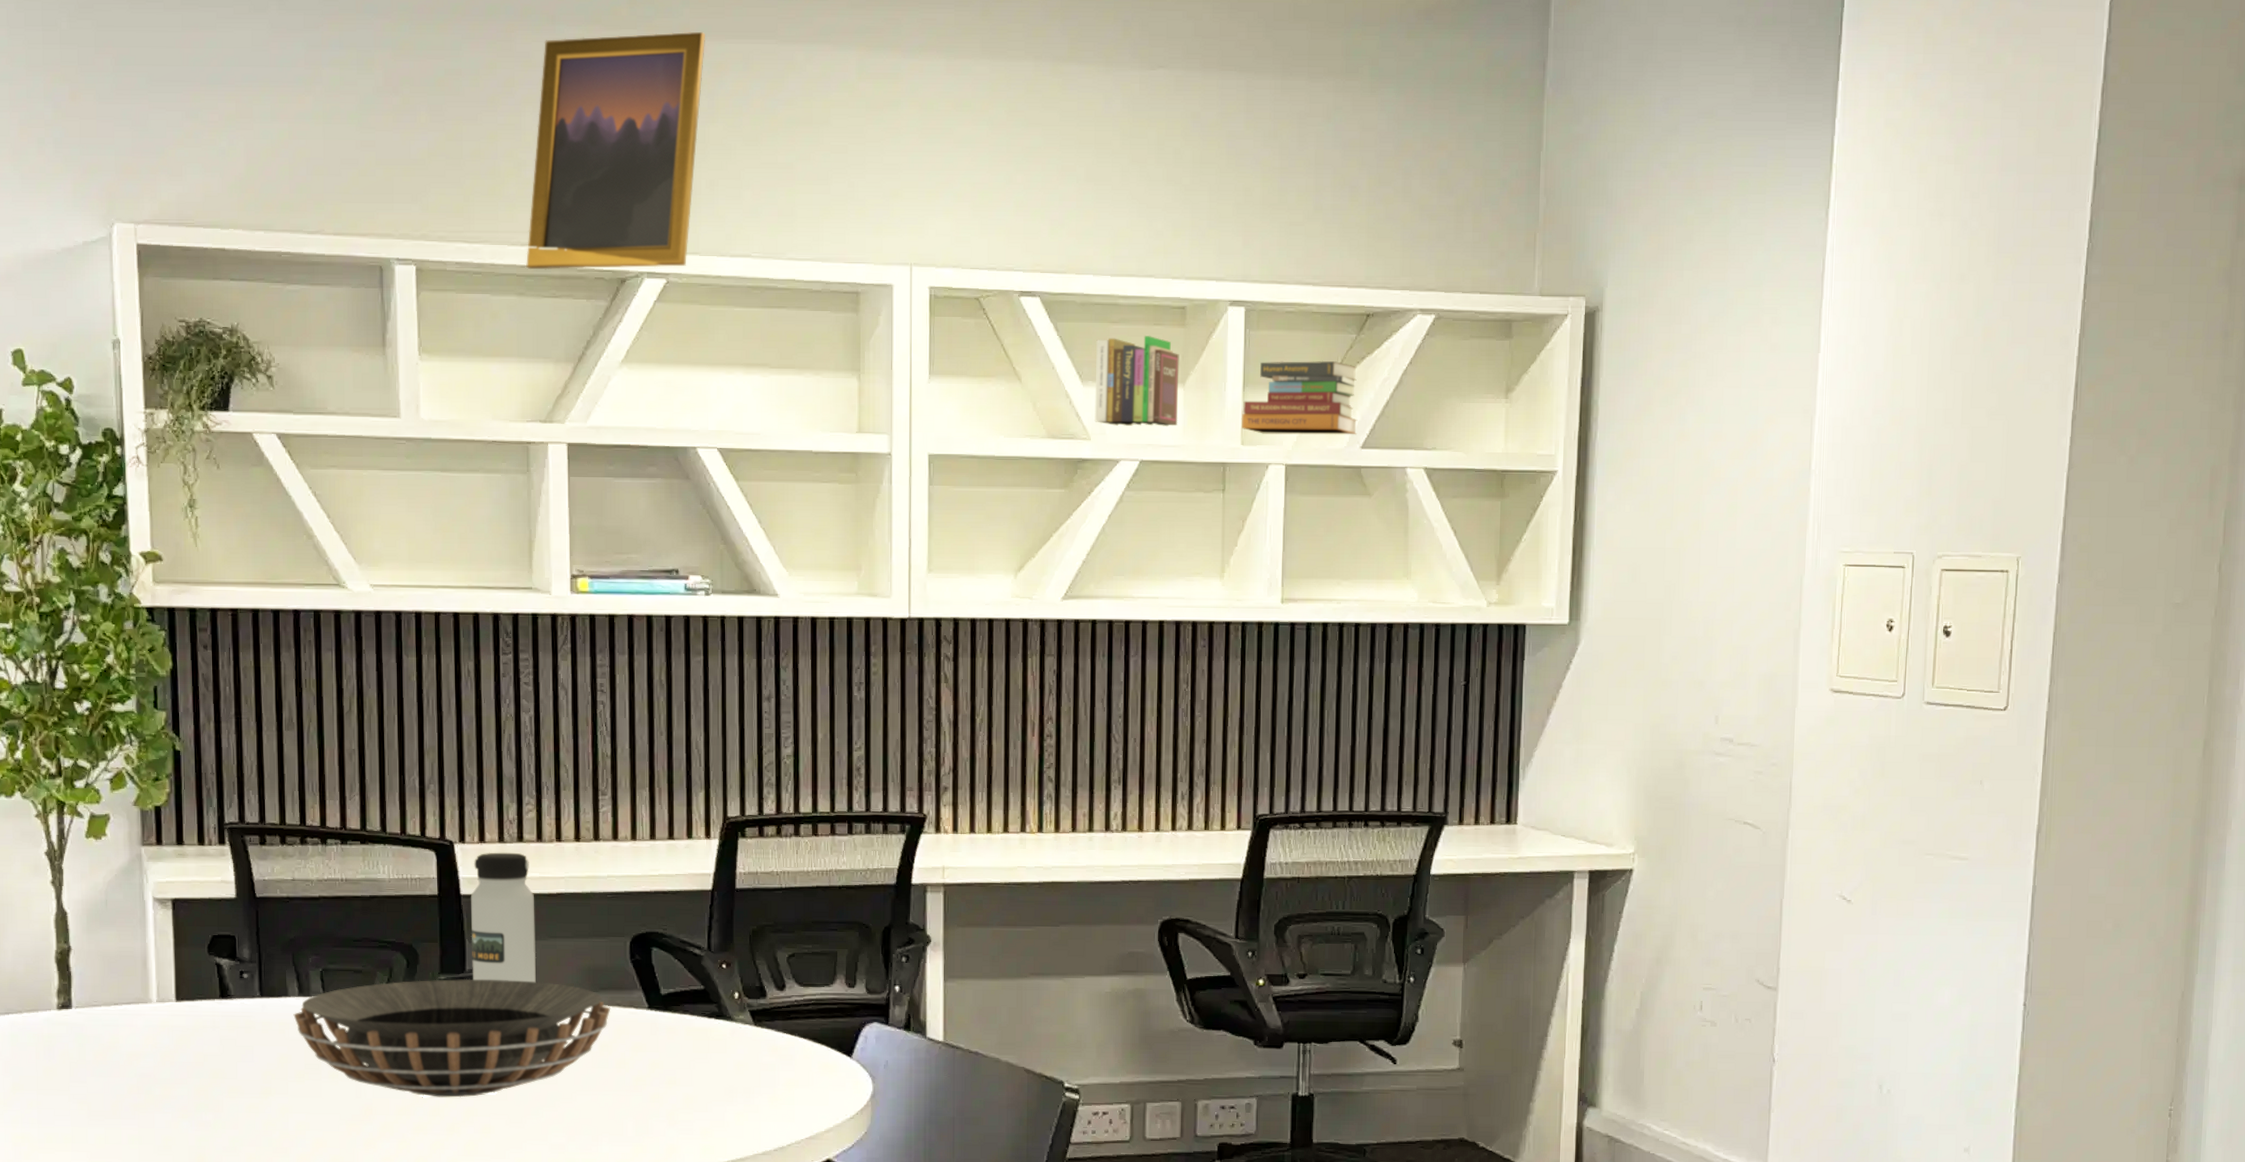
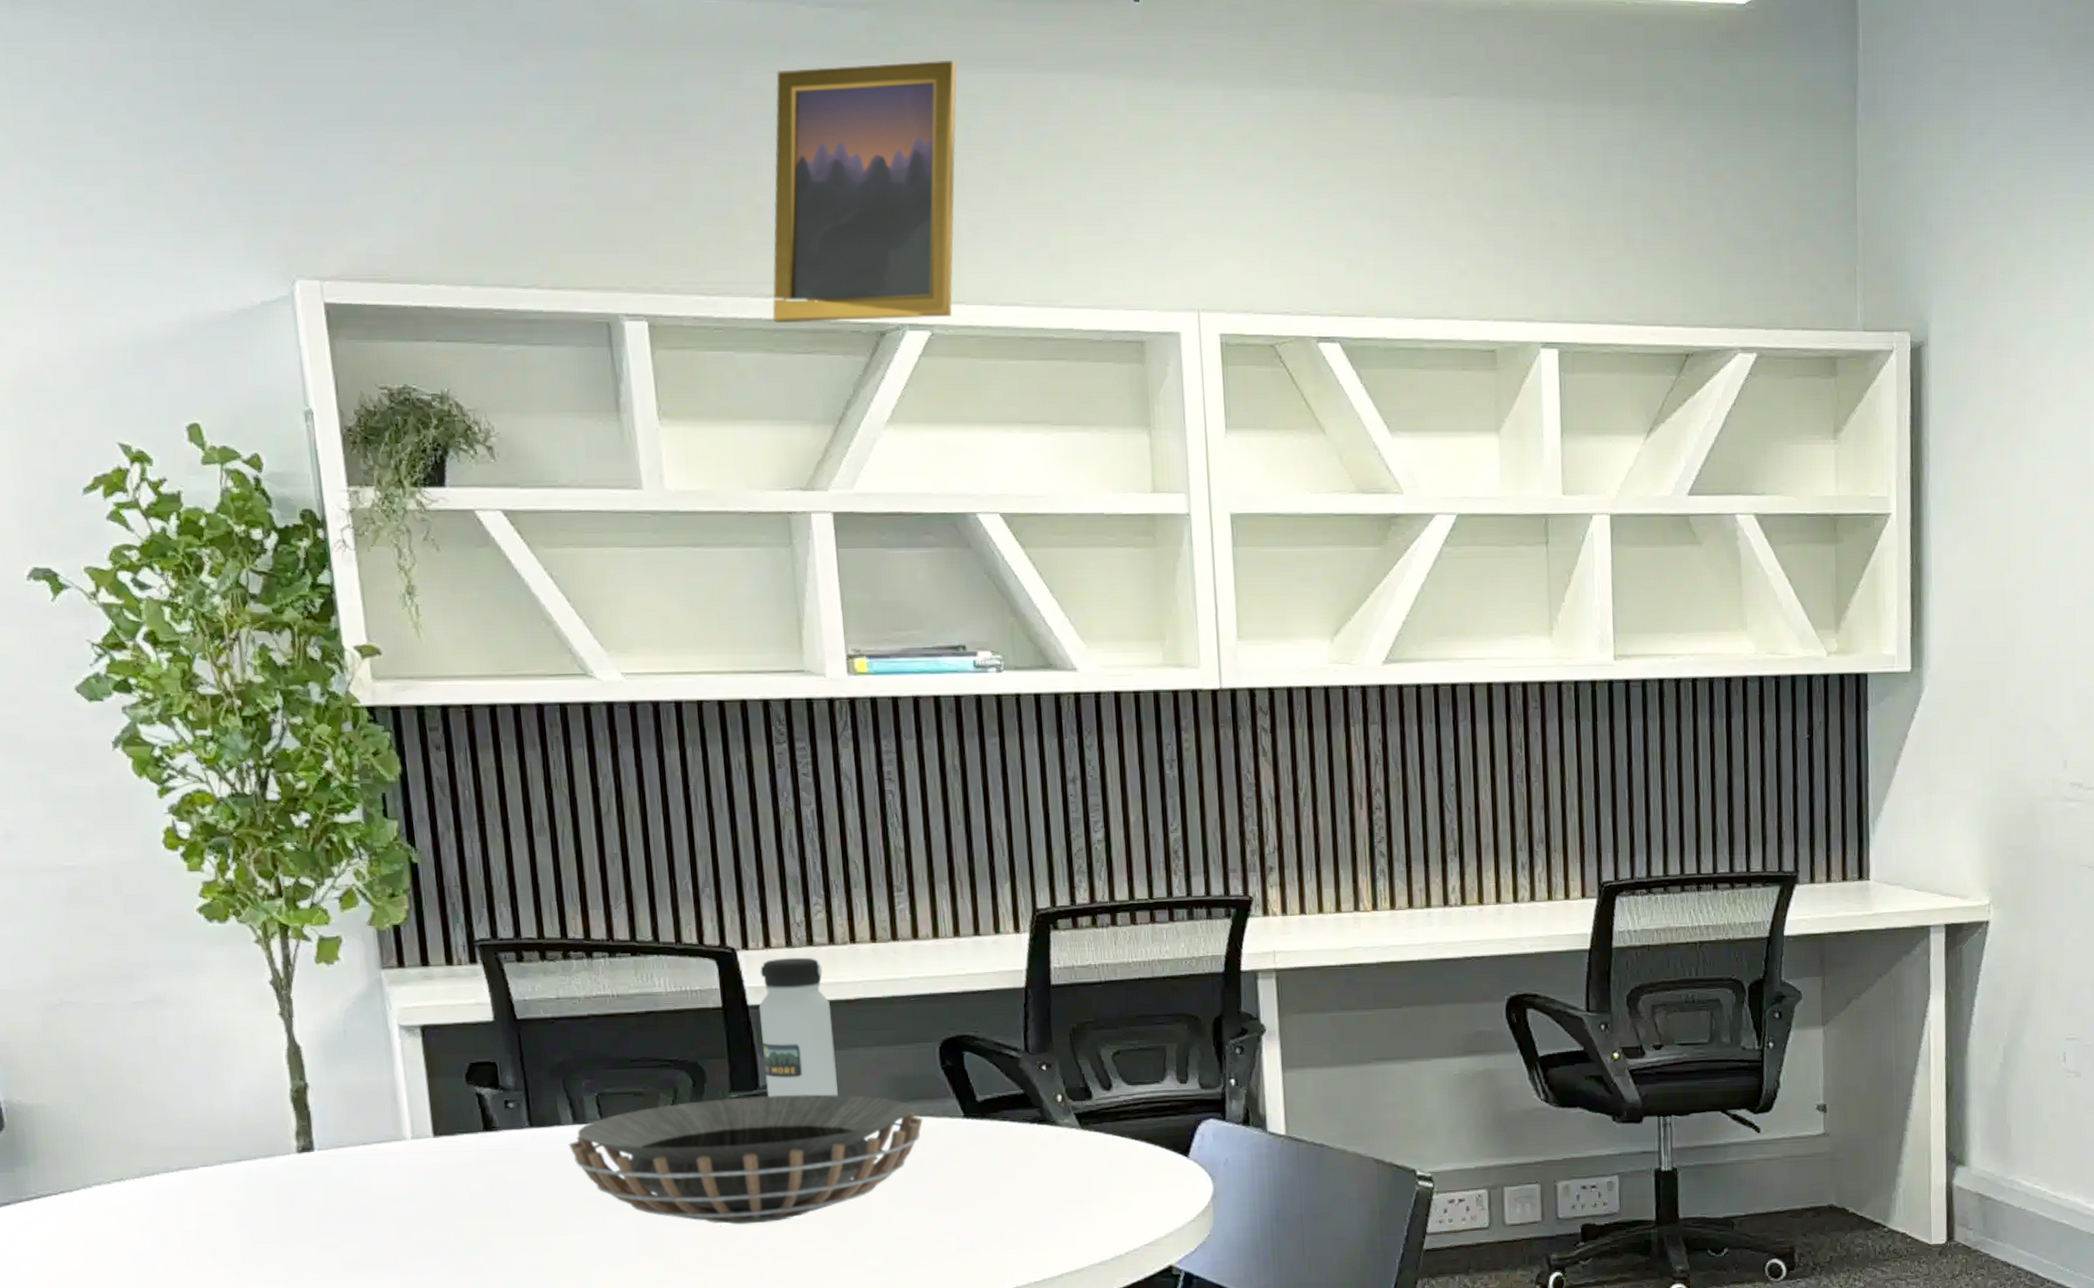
books: present [1094,336,1179,426] -> none [1402,382,1495,478]
books: present [1241,360,1358,435] -> none [1561,403,1683,483]

